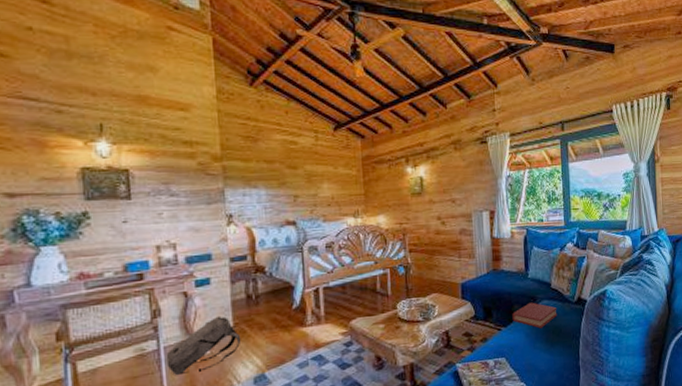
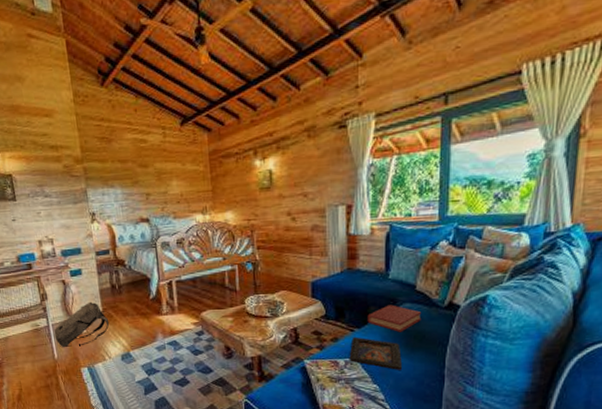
tablet: none [498,335,544,366] -> present [349,337,402,370]

